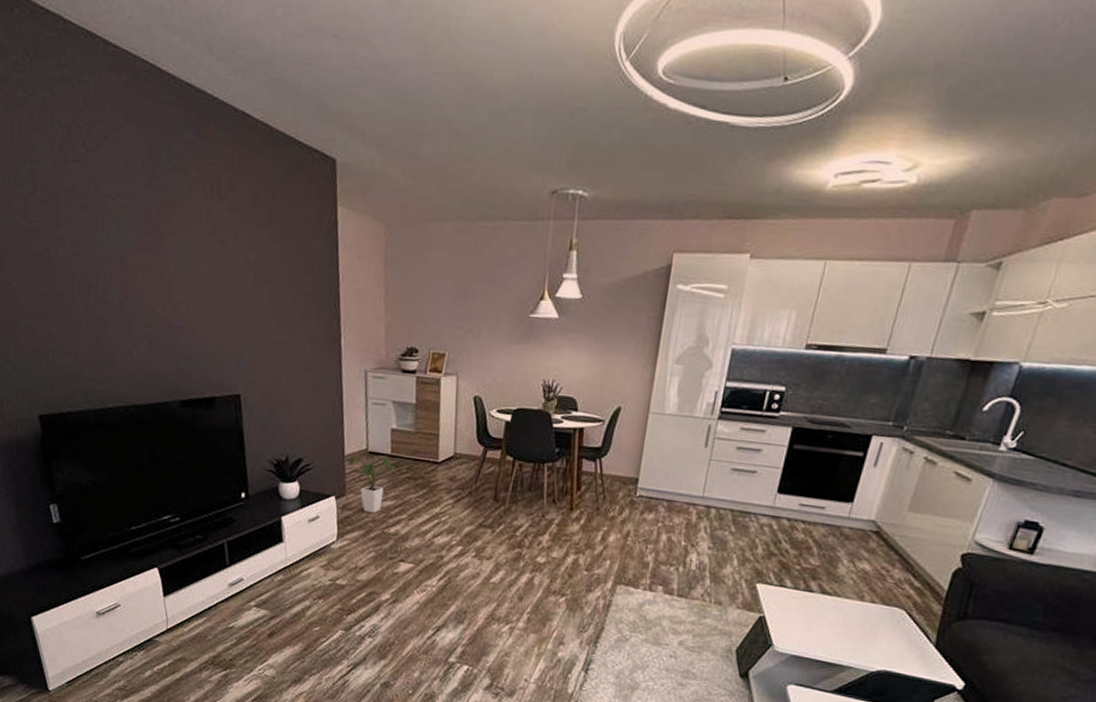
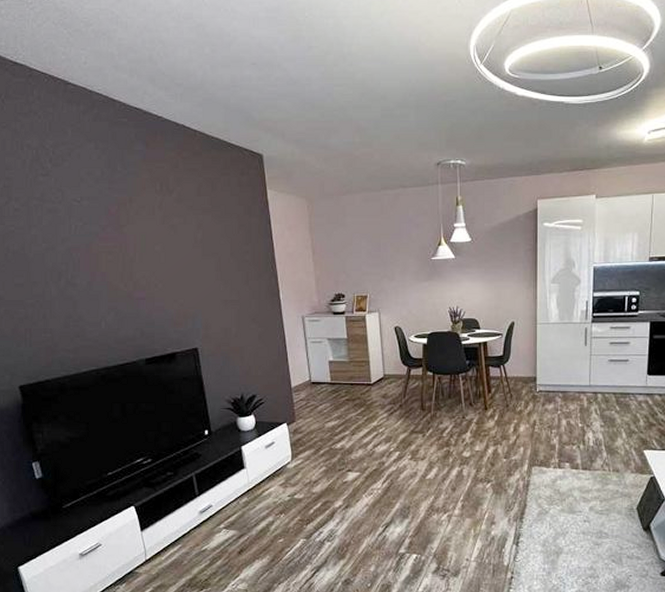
house plant: present [348,449,398,513] -> none [295,381,338,433]

